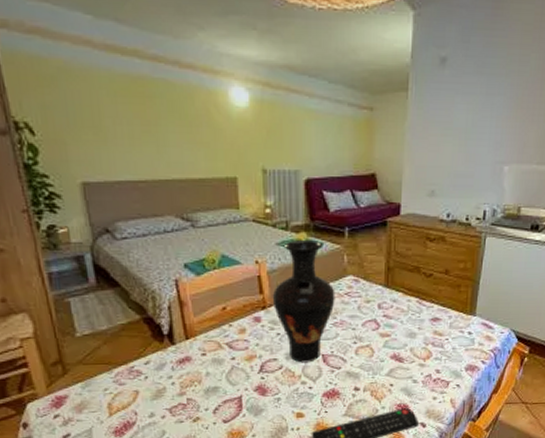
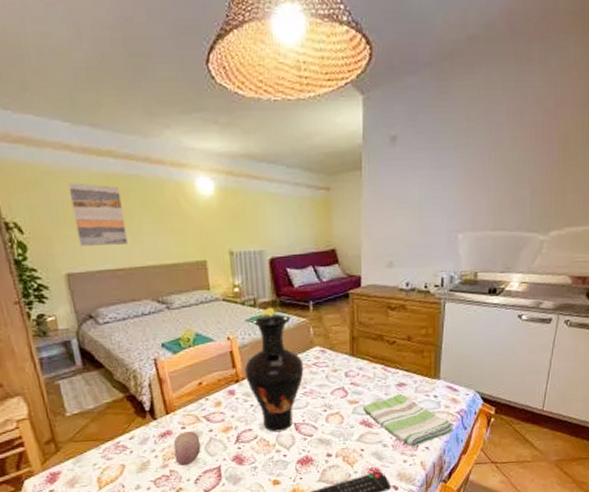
wall art: none [87,82,151,154] -> present [68,182,128,246]
fruit: none [192,357,222,395] -> present [173,430,201,466]
dish towel: none [394,328,486,384] -> present [362,393,454,447]

